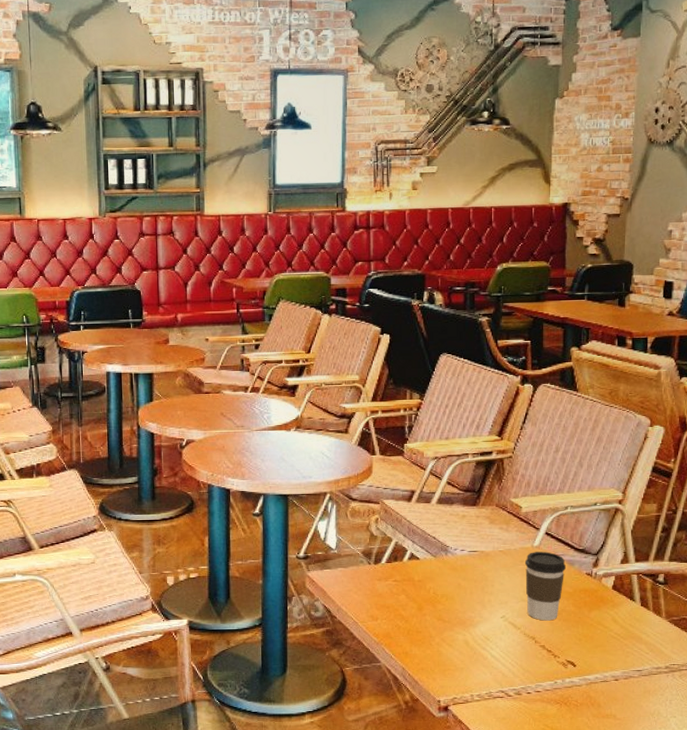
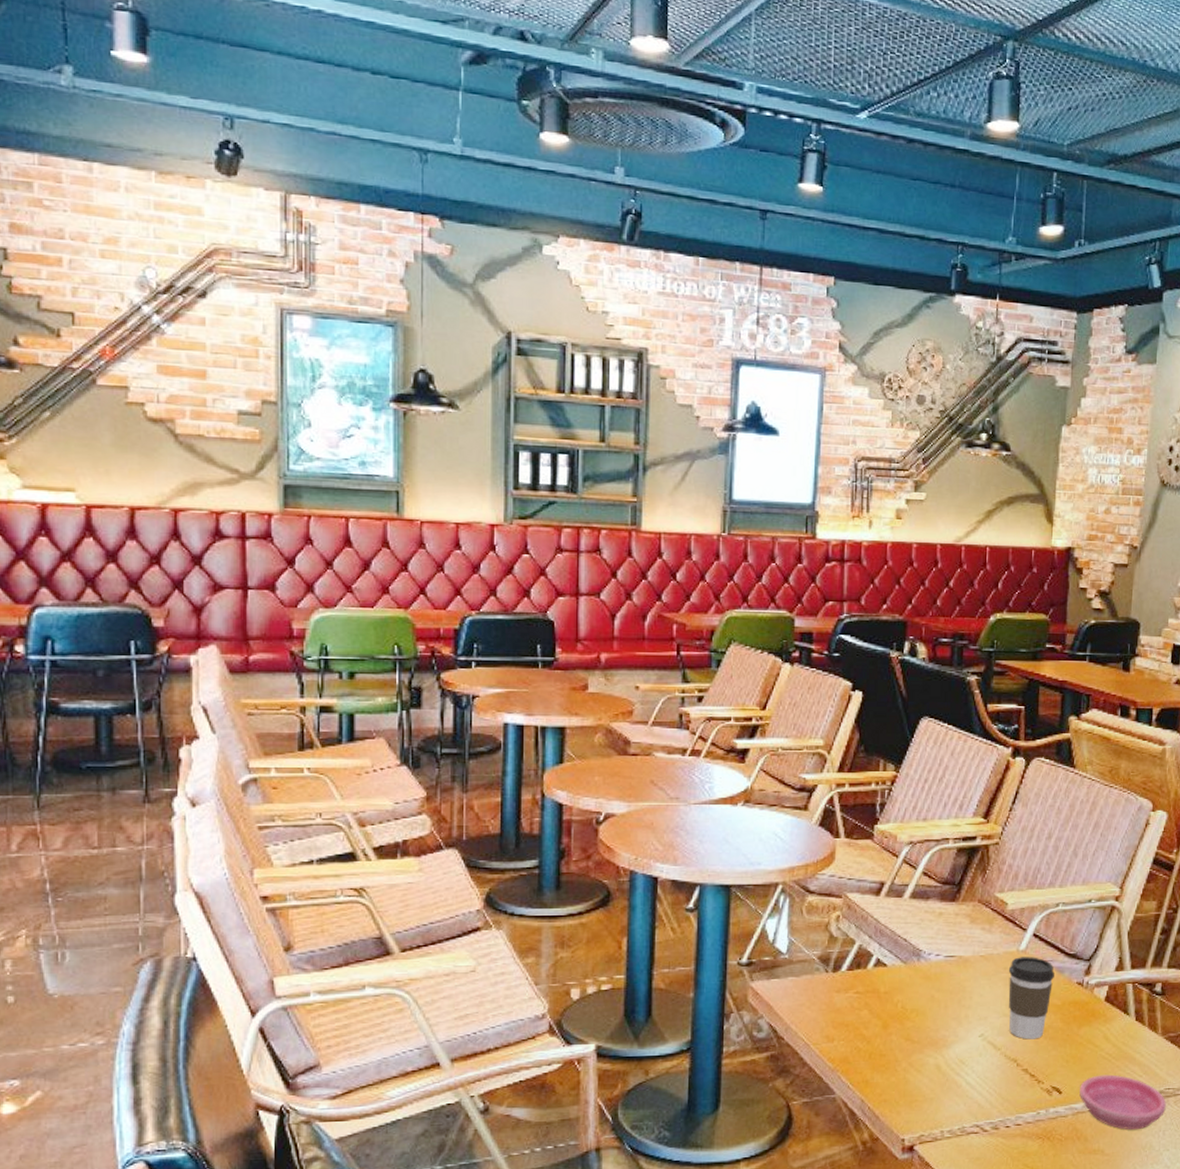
saucer: none [592,651,672,699] -> present [1079,1074,1166,1130]

